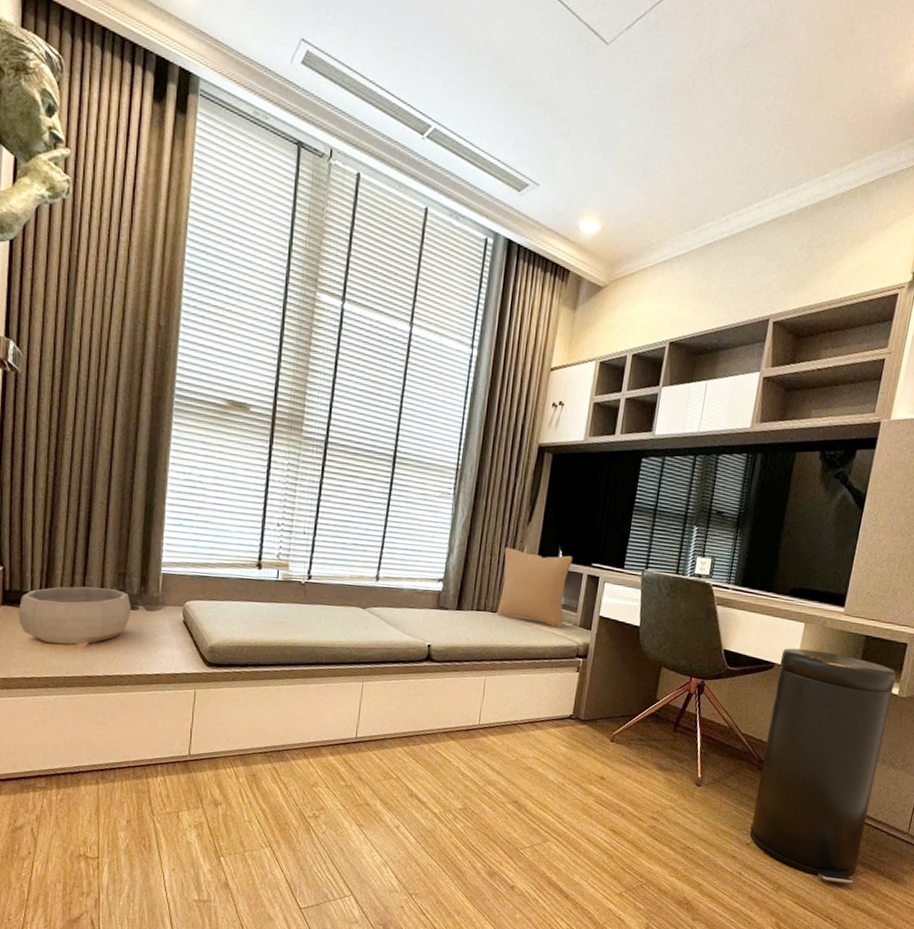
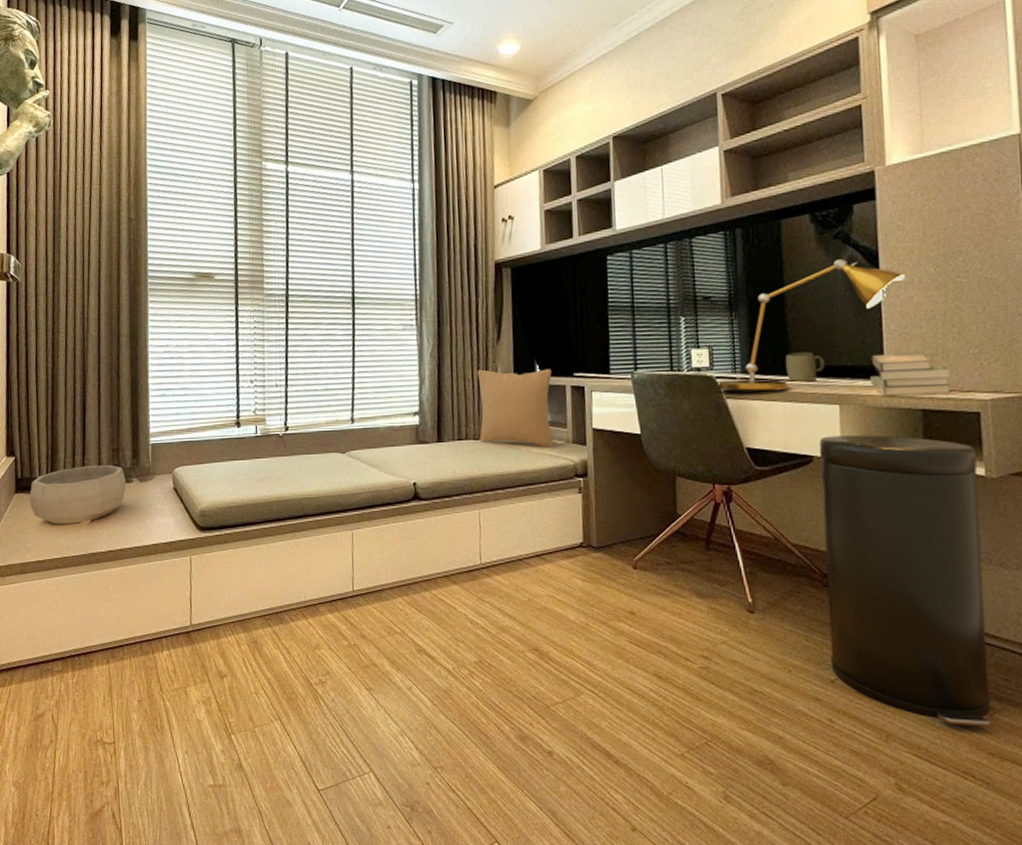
desk lamp: none [710,497,883,605] -> present [715,259,907,391]
mug: none [770,572,803,600] -> present [785,352,825,382]
books: none [833,584,895,625] -> present [871,352,951,396]

